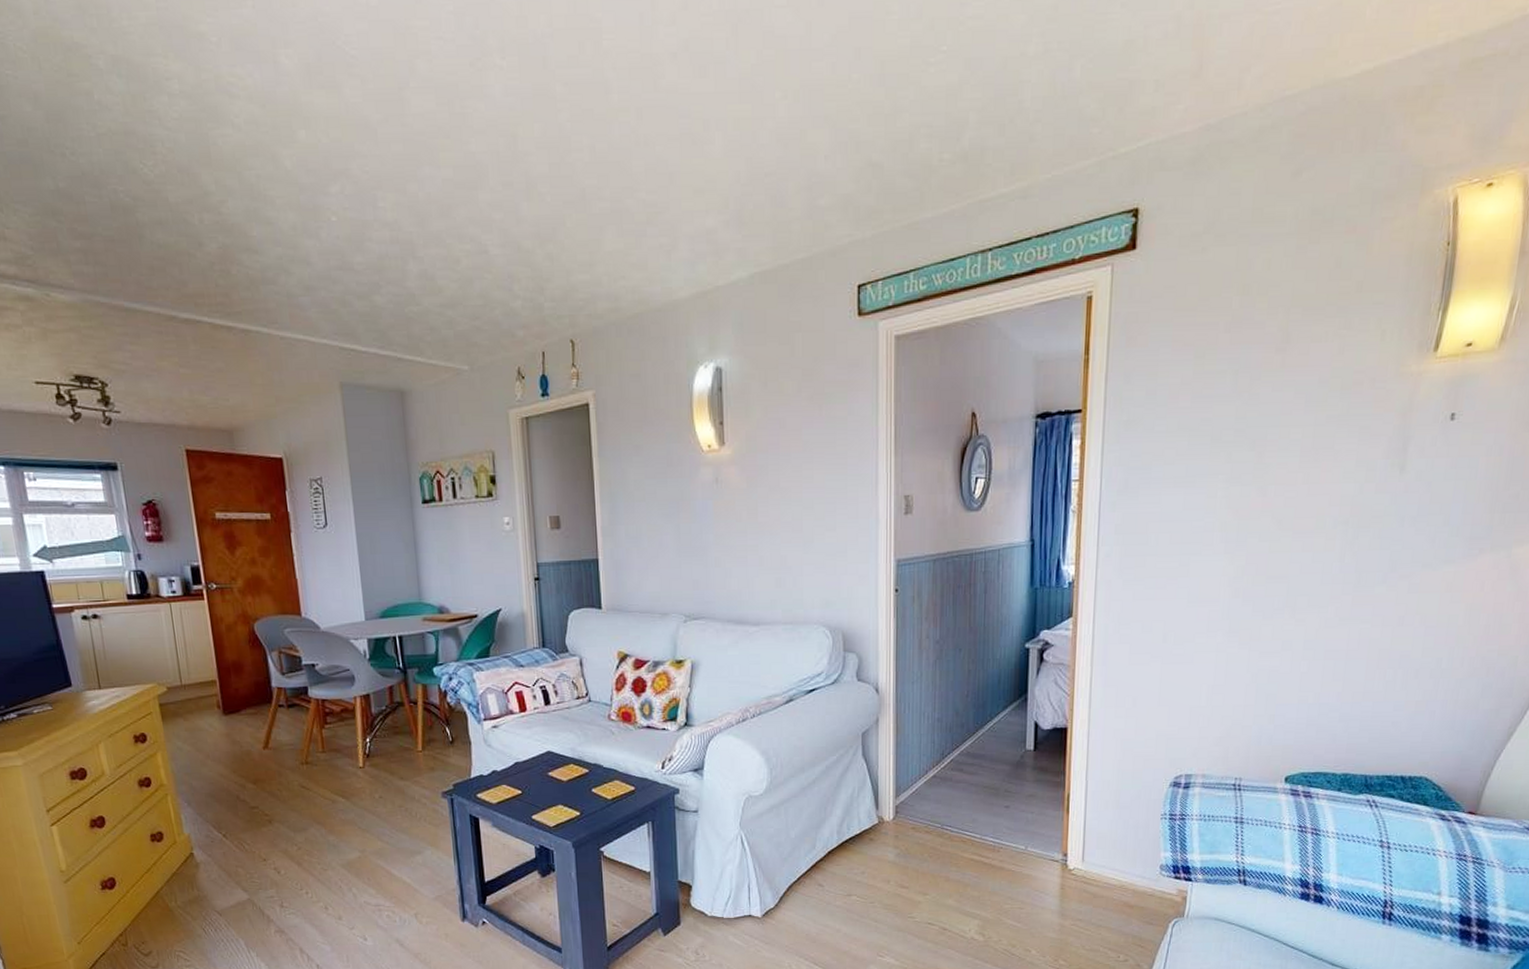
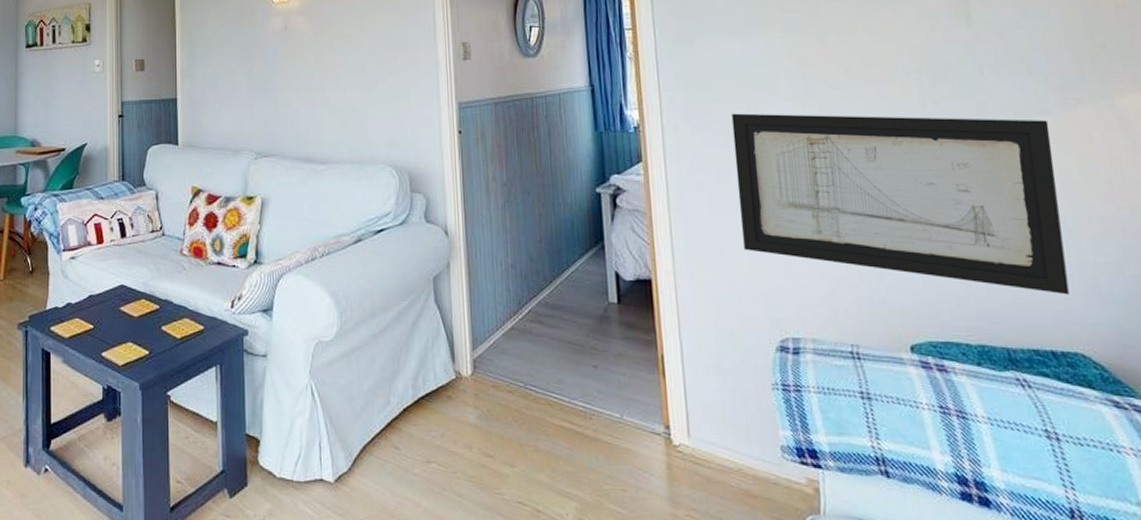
wall art: none [1154,567,1450,729] -> present [731,113,1070,295]

